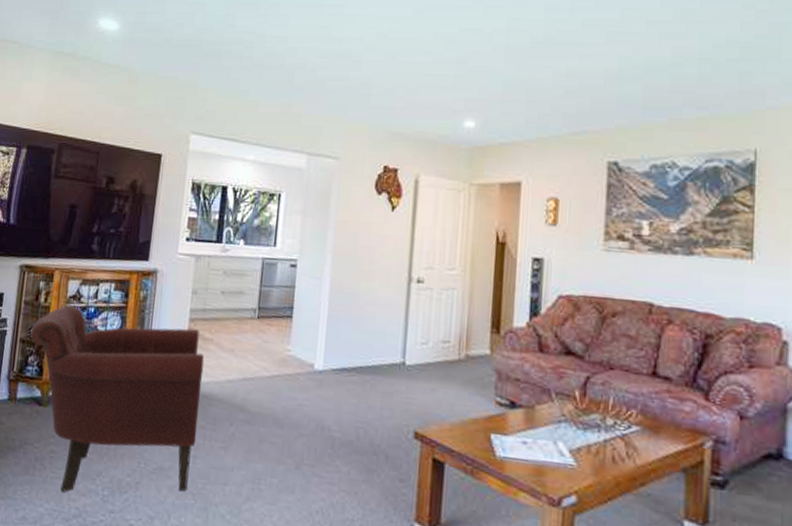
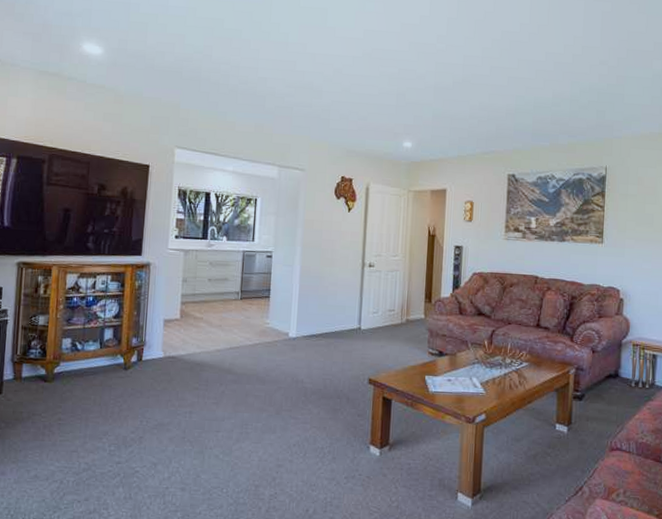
leather: present [30,305,205,492] -> none [32,295,196,451]

